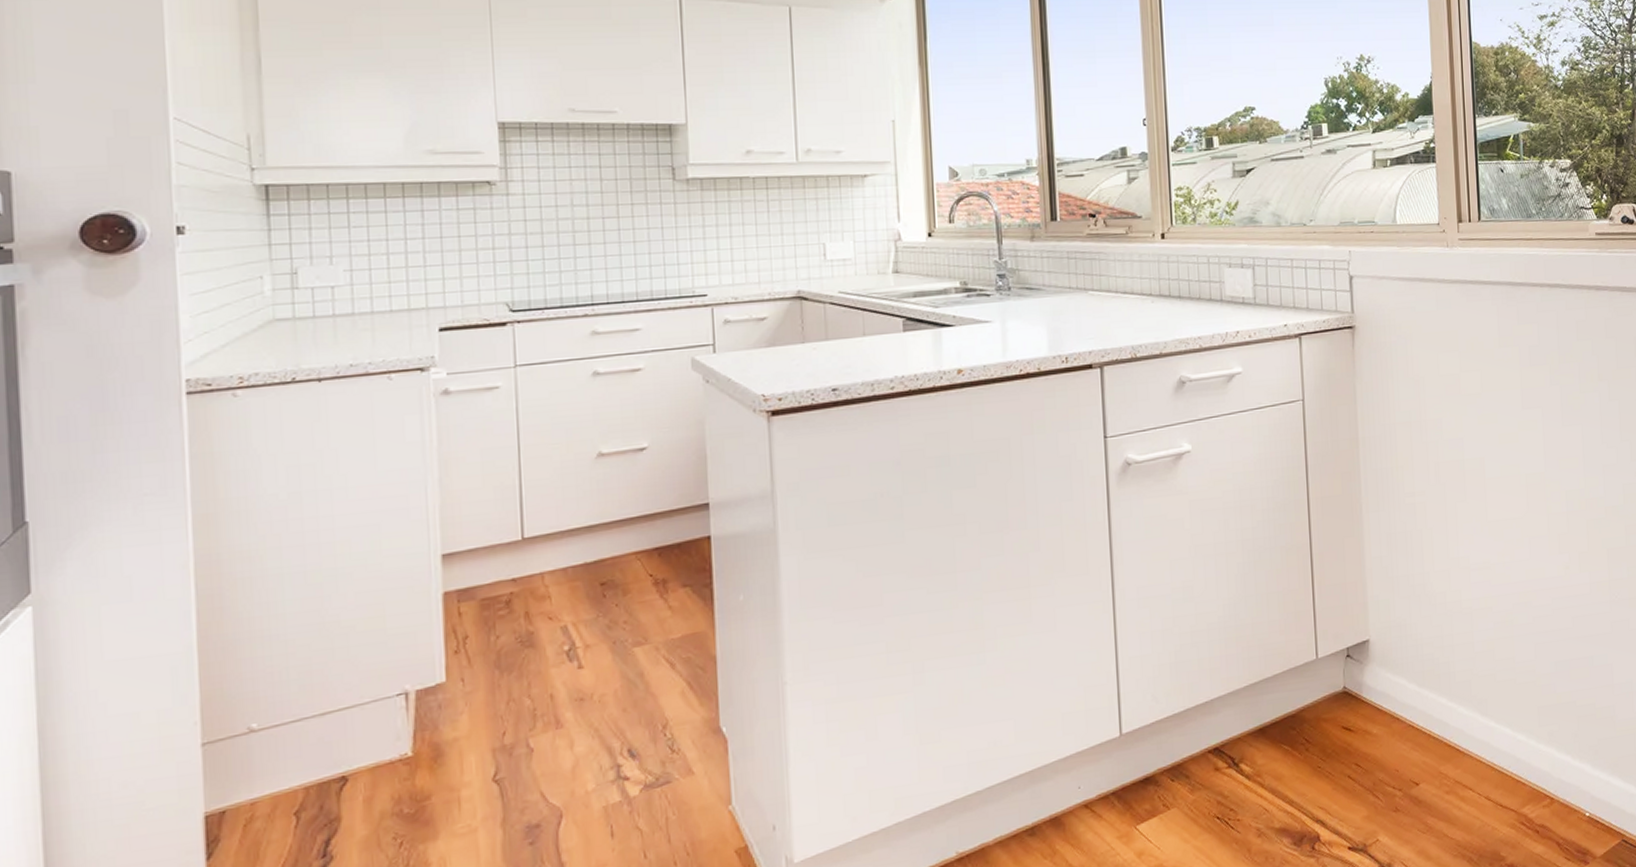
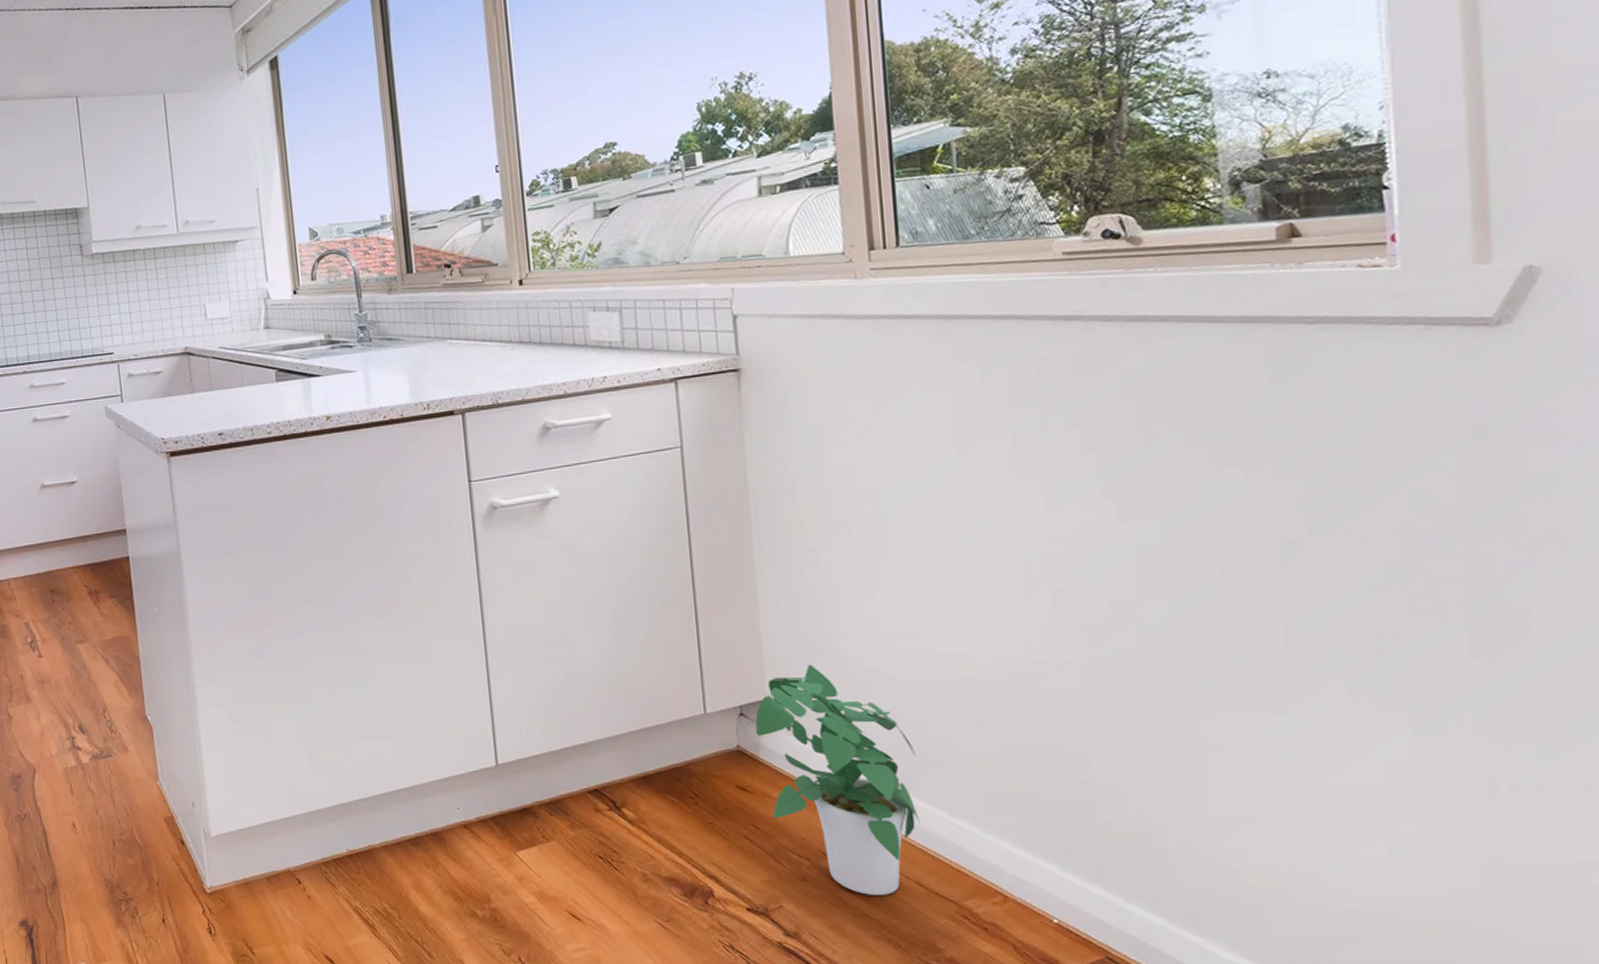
potted plant: none [1359,602,1489,817] -> present [755,664,920,896]

